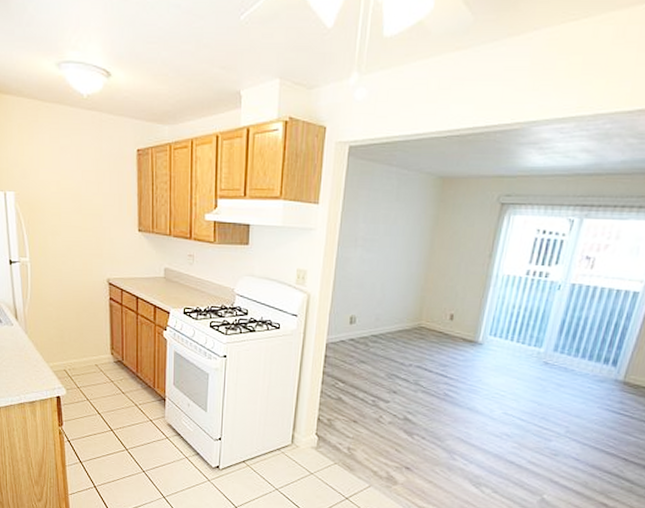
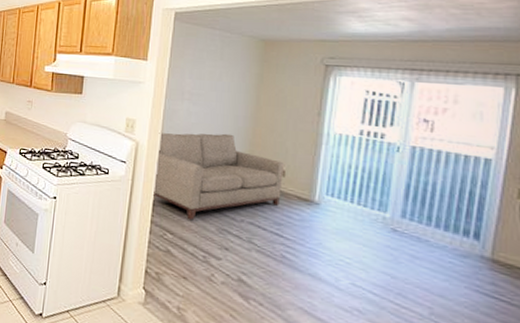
sofa: none [324,280,453,368] -> present [152,133,284,221]

